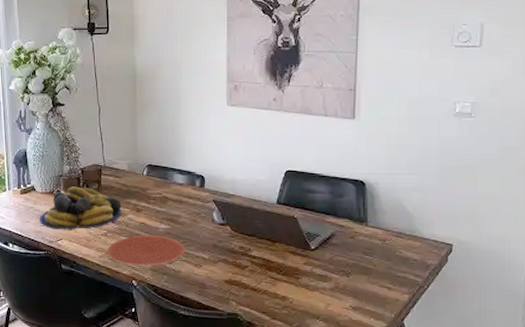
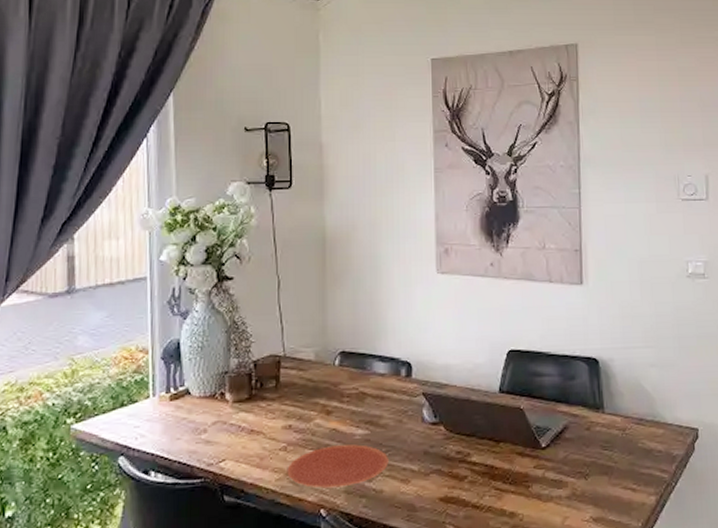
fruit bowl: present [39,186,123,230] -> none [194,385,308,447]

